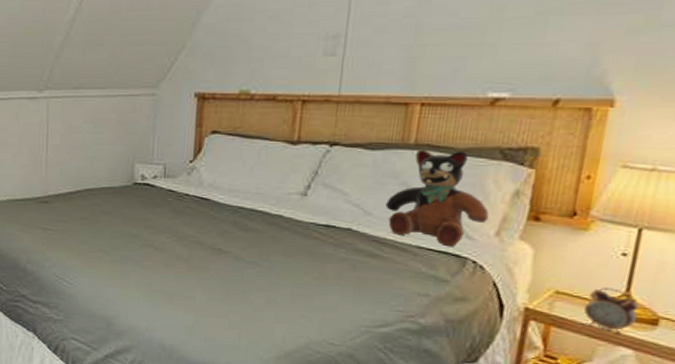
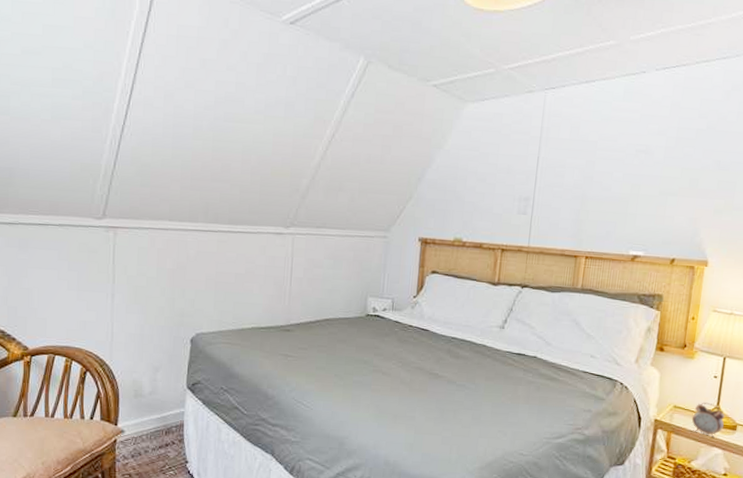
stuffed animal: present [385,149,490,246] -> none [561,293,631,371]

